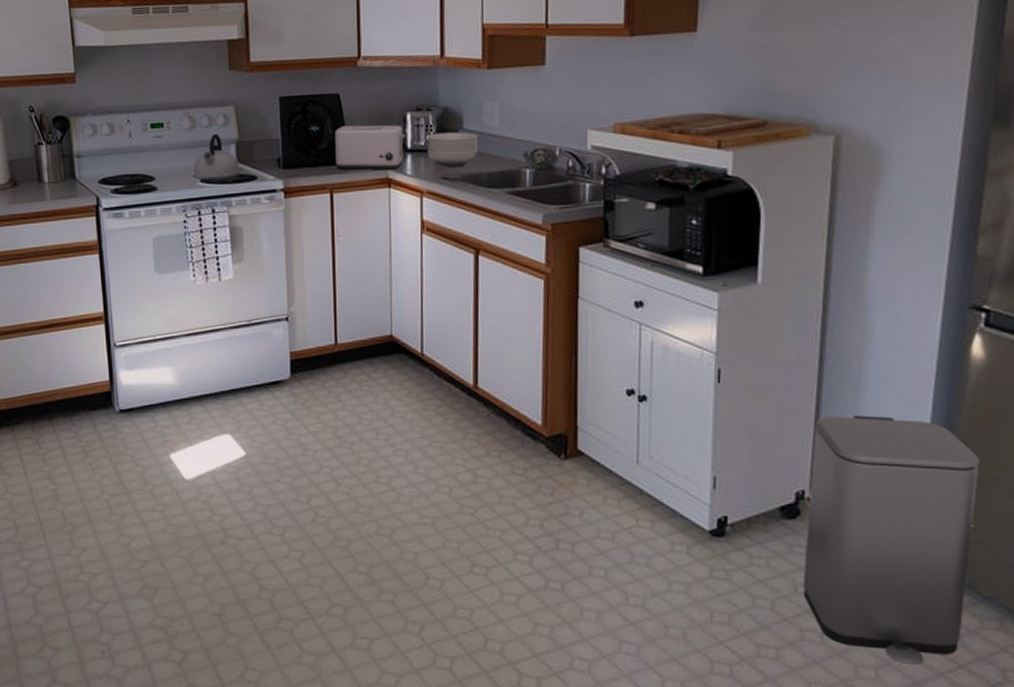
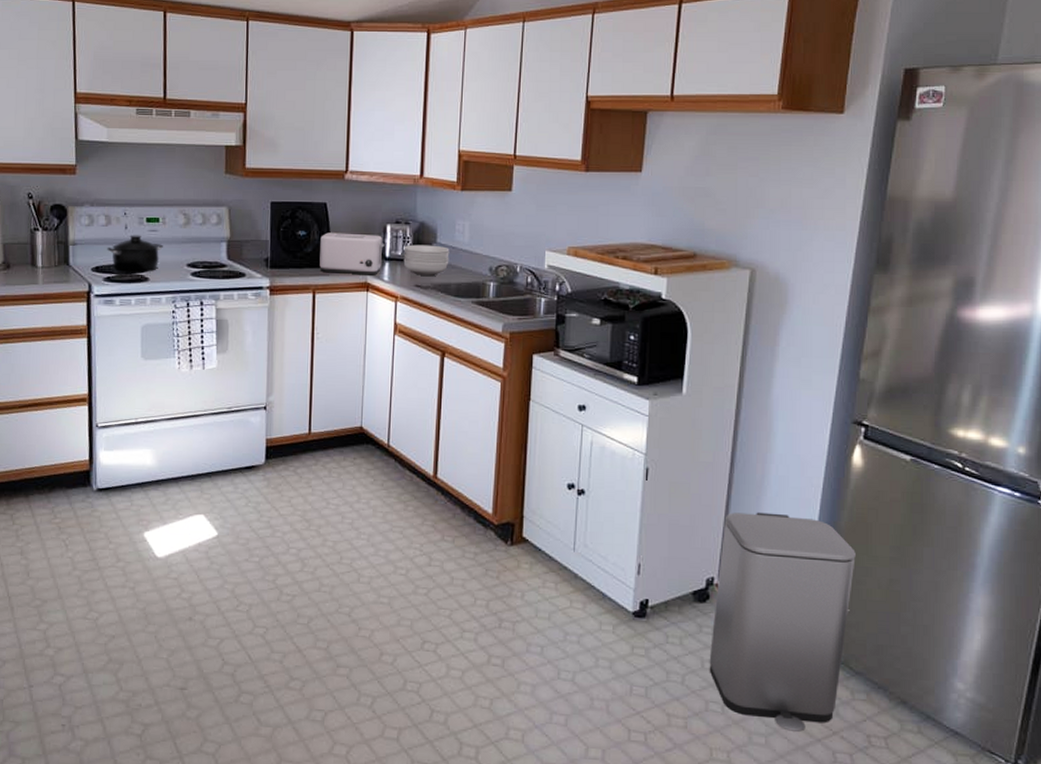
saucepan: none [112,142,169,183] -> present [107,235,163,273]
kettle: present [193,133,242,181] -> none [184,231,231,275]

